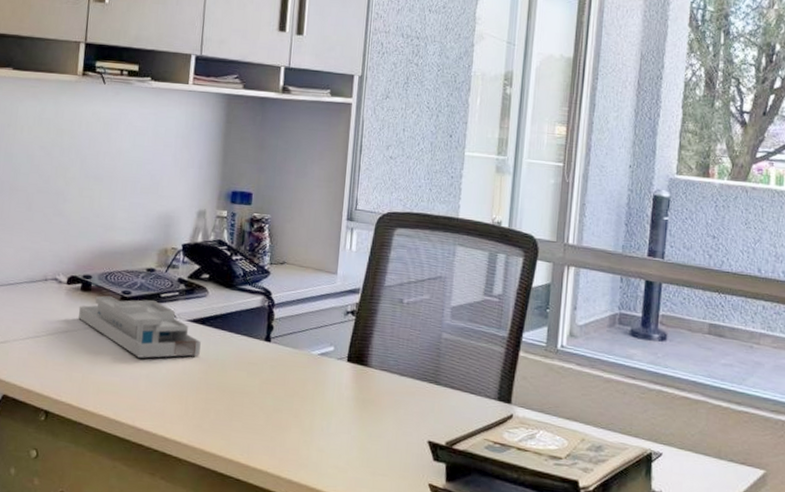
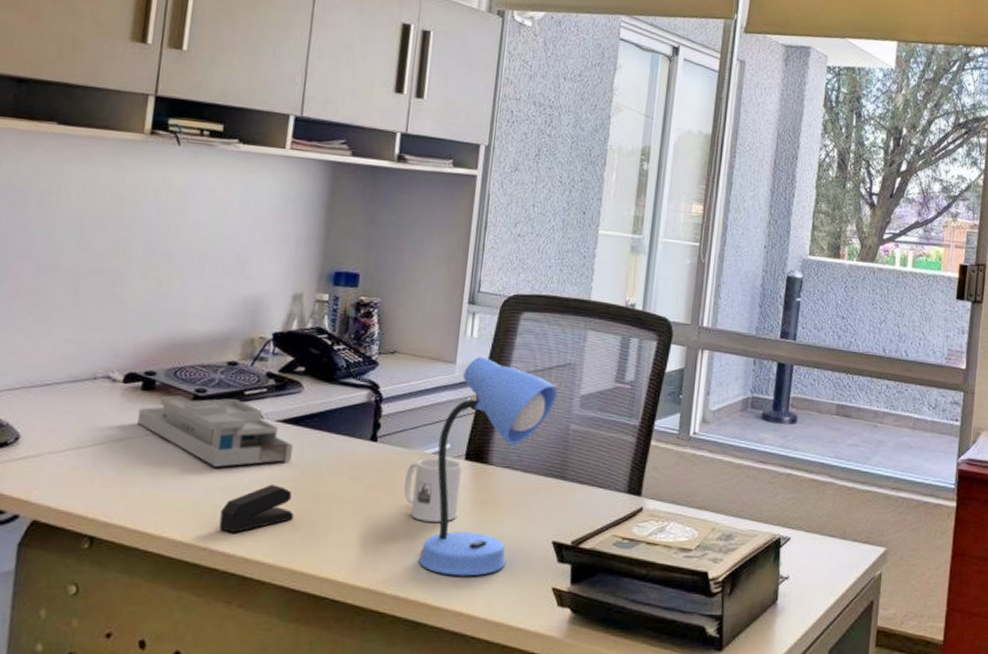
stapler: none [143,375,204,415] -> present [218,484,294,533]
mug: none [294,358,346,417] -> present [403,457,463,522]
desk lamp: none [309,268,430,468] -> present [419,356,558,577]

